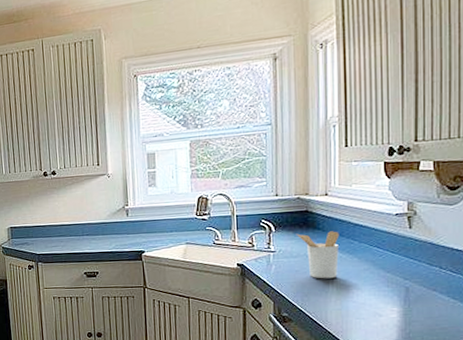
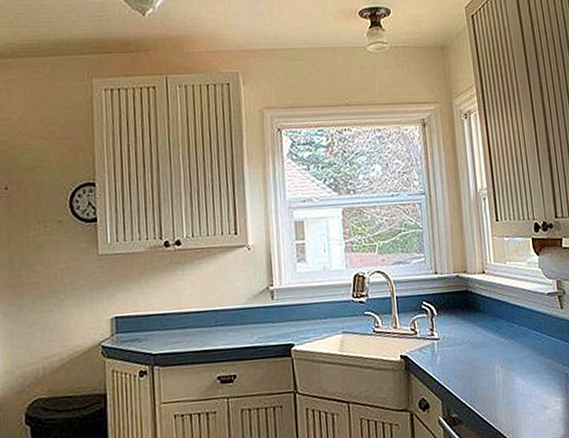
utensil holder: present [297,231,340,279] -> none [459,313,502,369]

